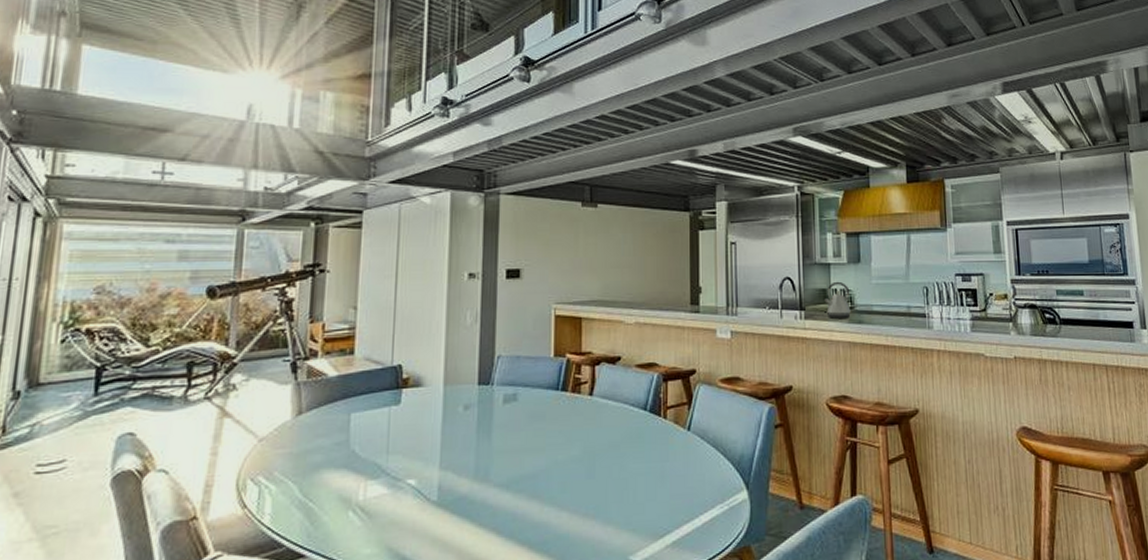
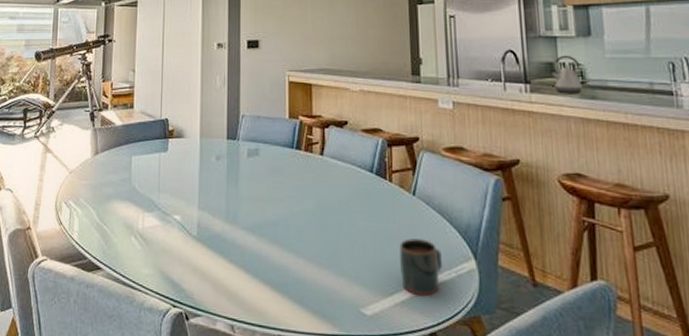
mug: none [671,475,715,533] -> present [399,238,442,296]

